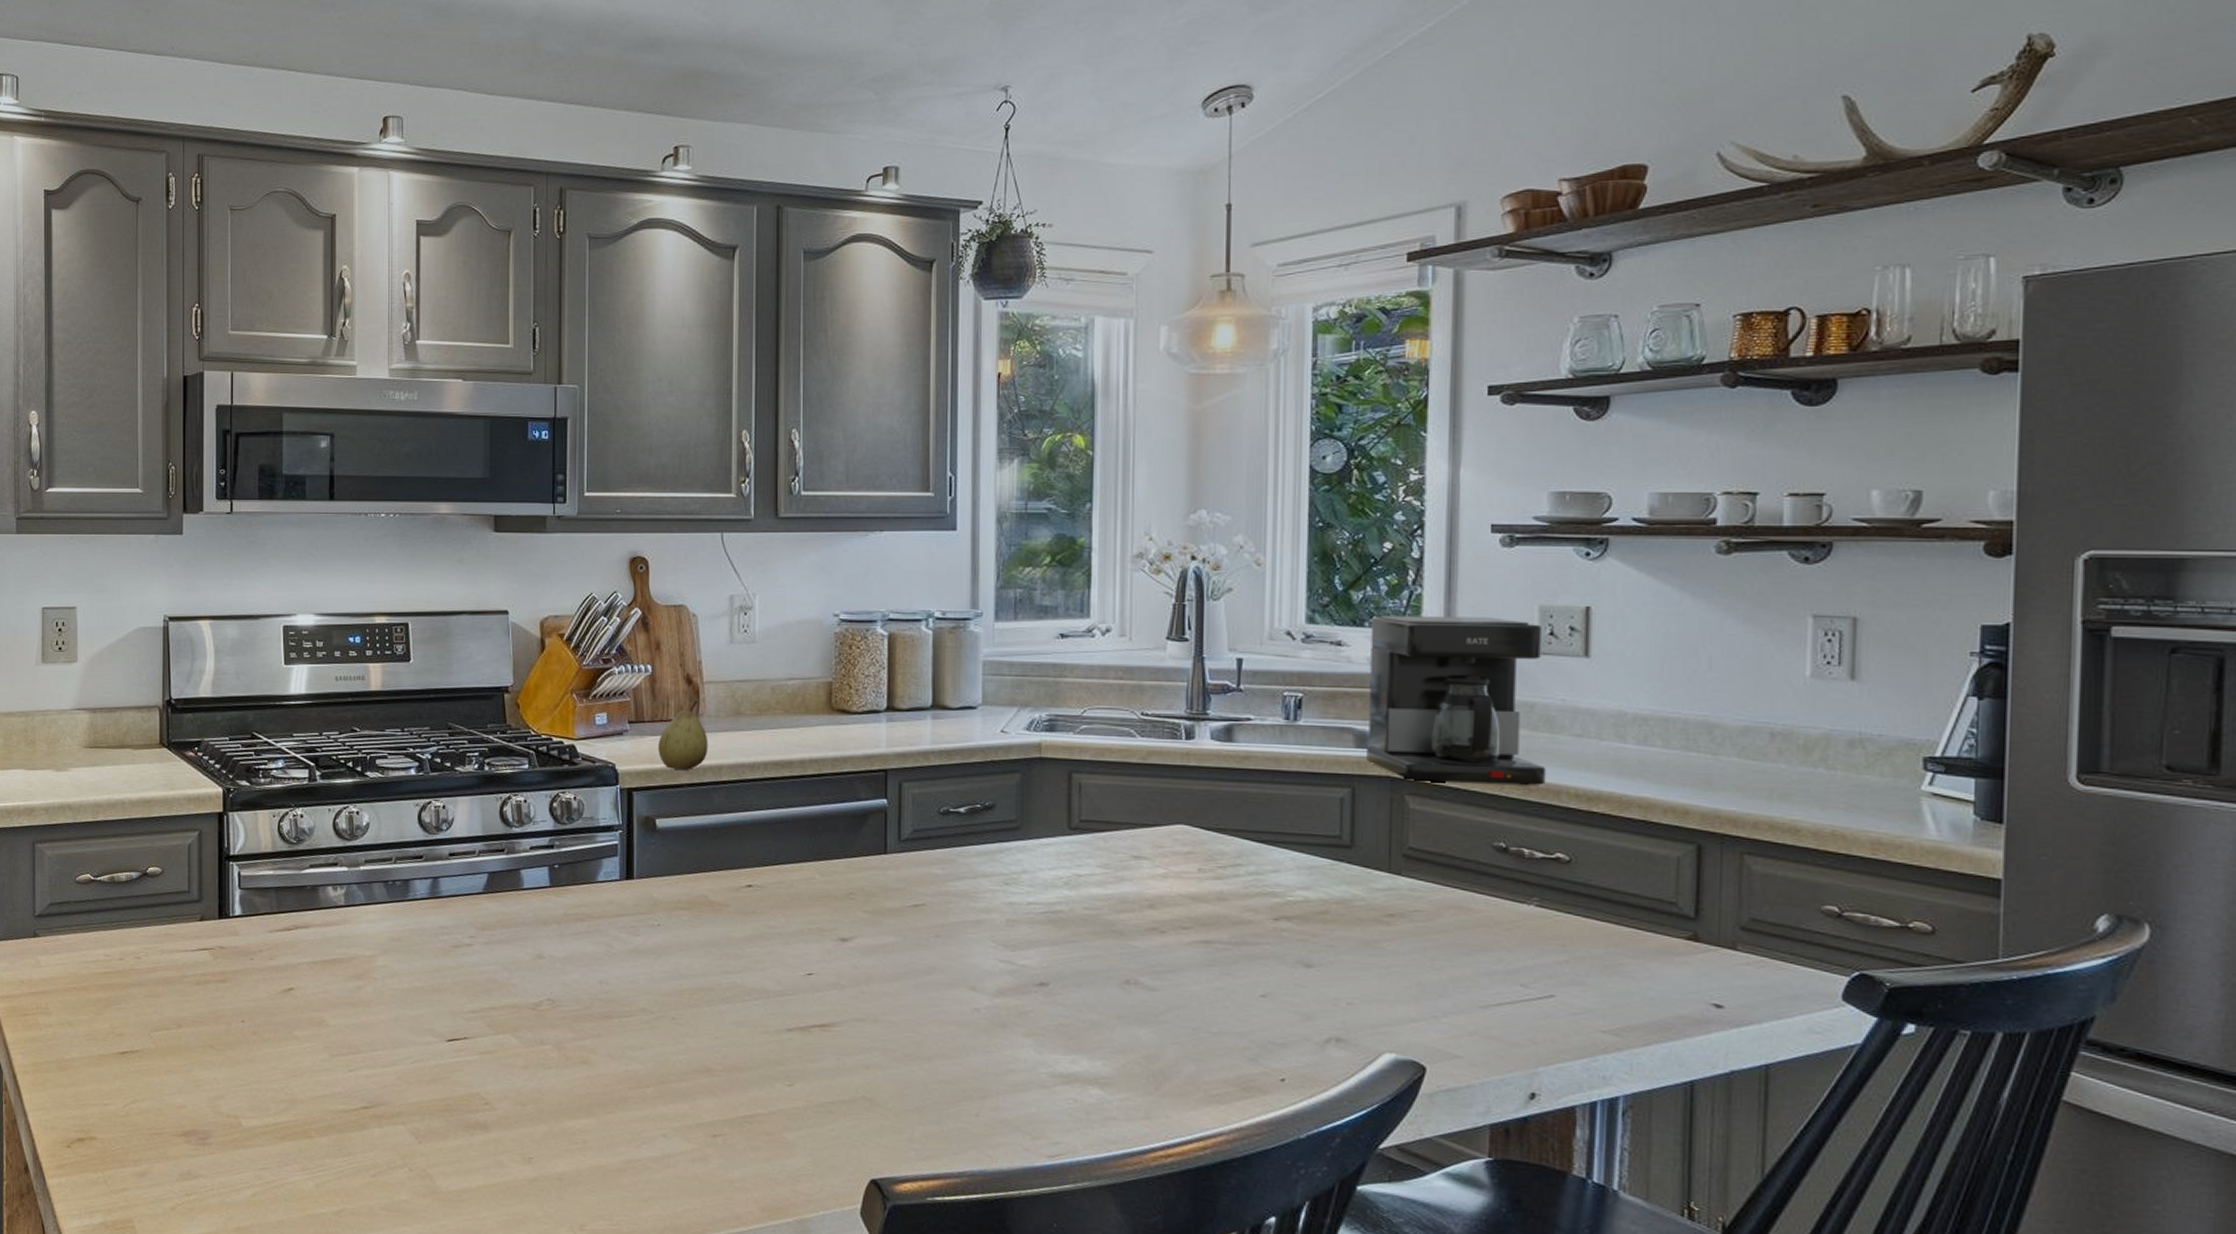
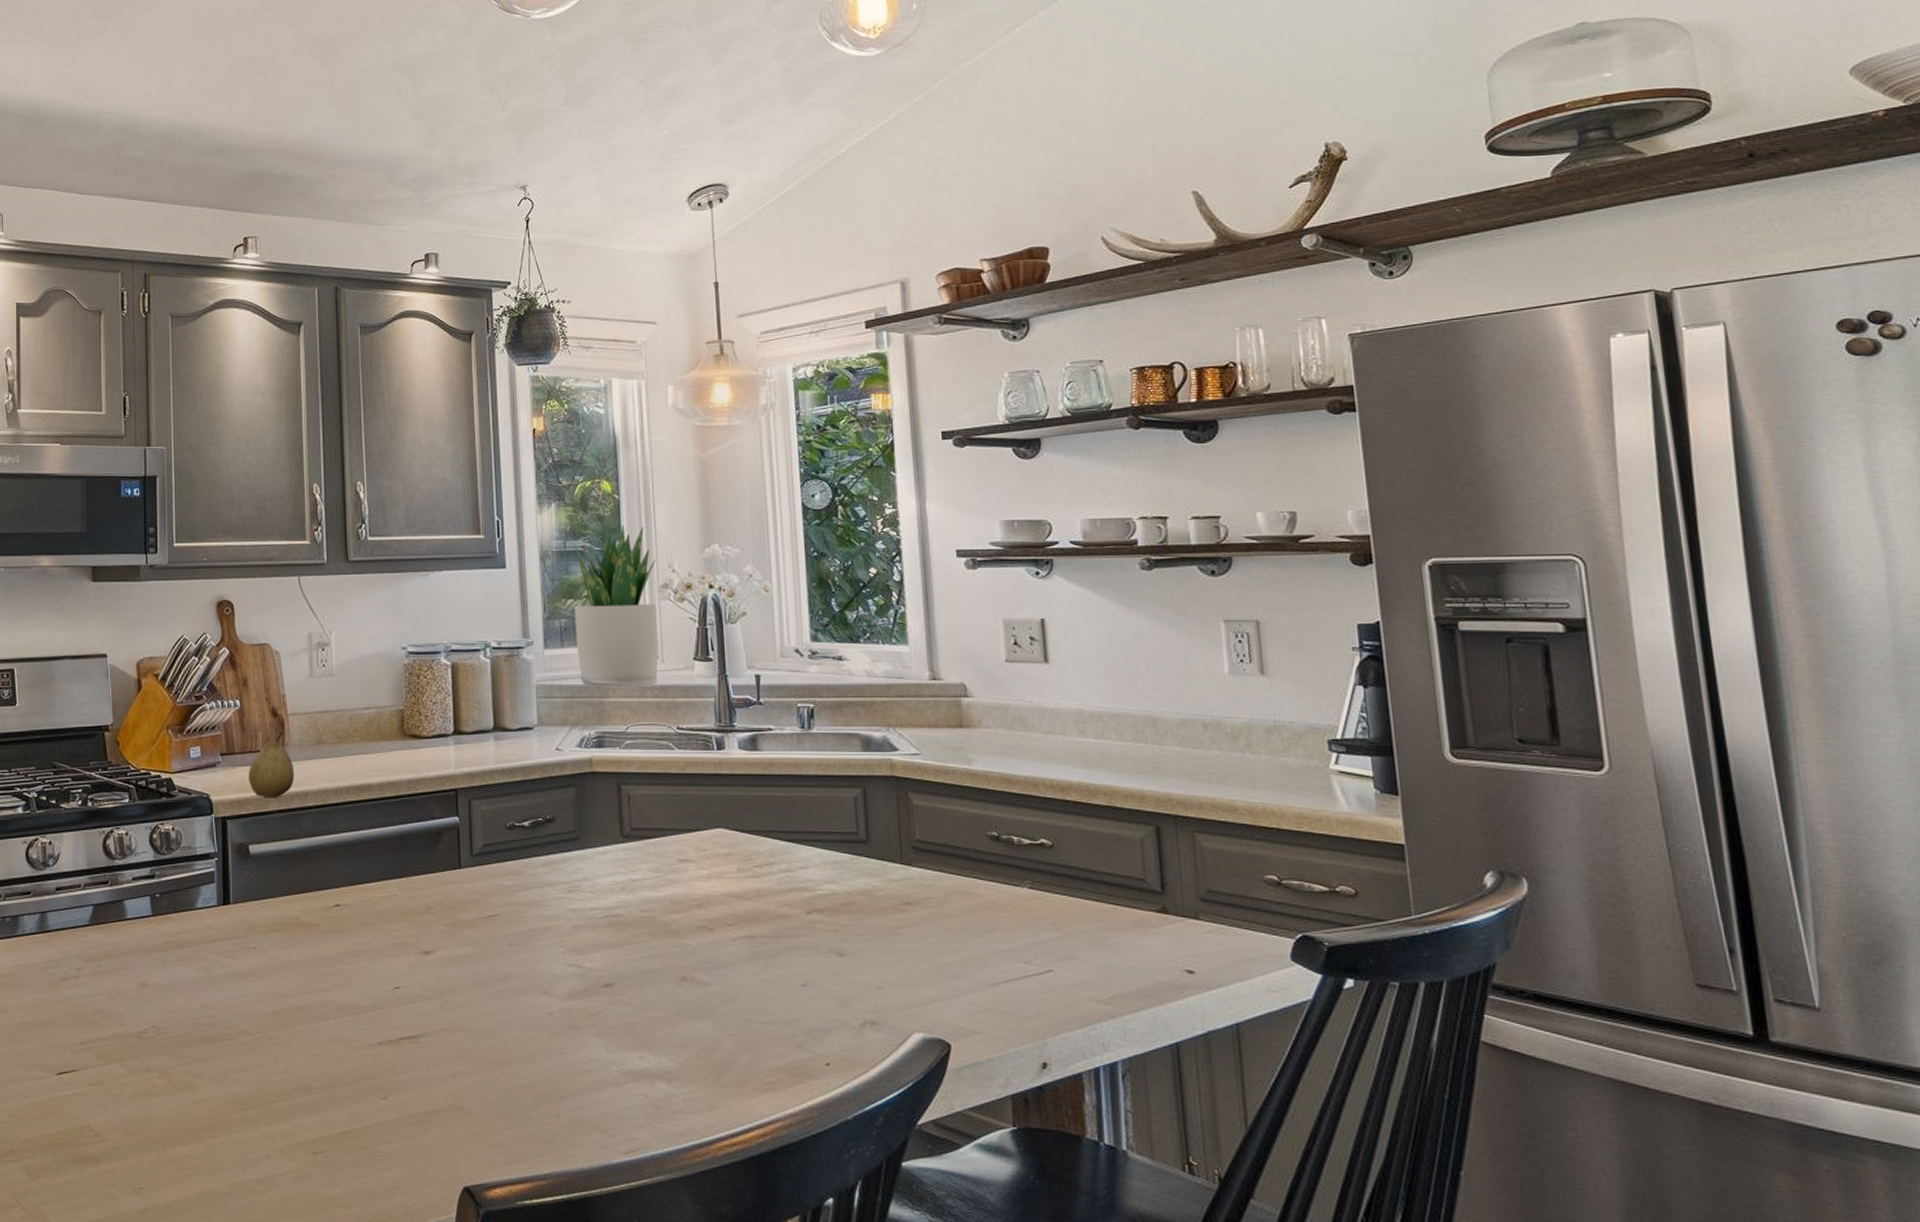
planter: none [1032,485,1131,666] -> present [574,524,659,686]
coffee maker: present [1366,615,1546,786] -> none [865,631,1025,780]

